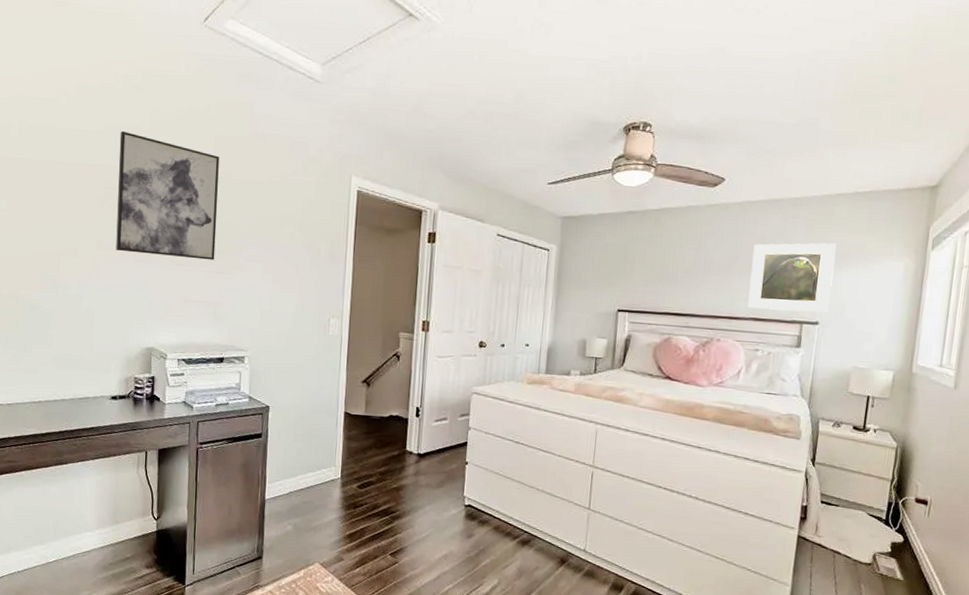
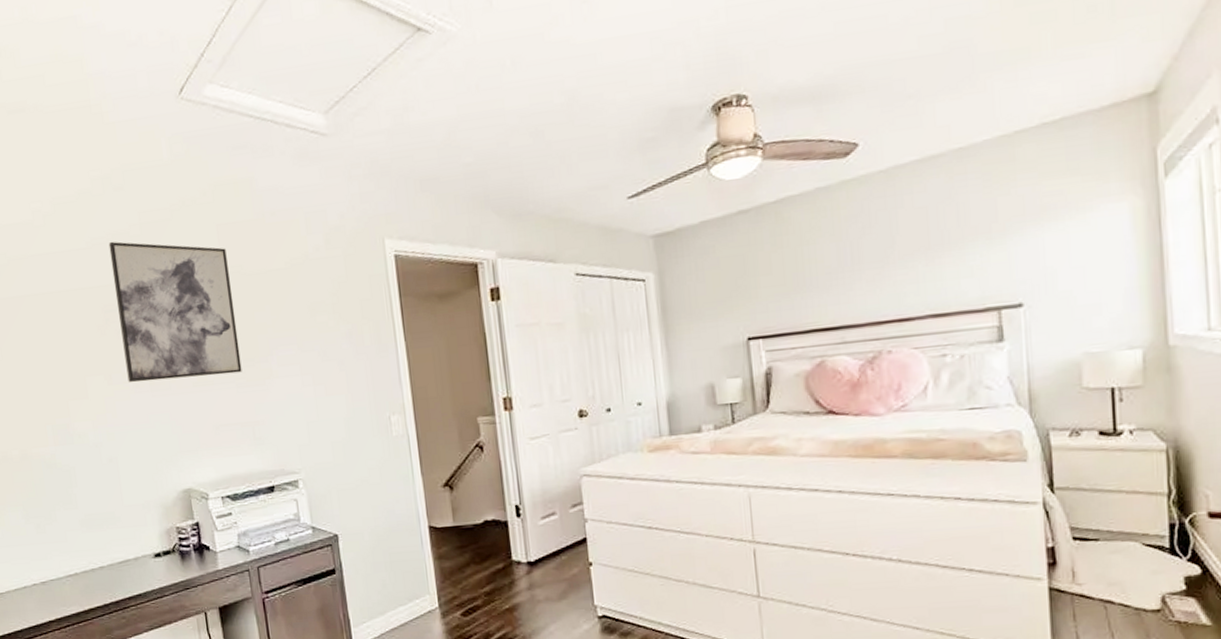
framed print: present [748,242,837,313] -> none [914,195,1034,303]

